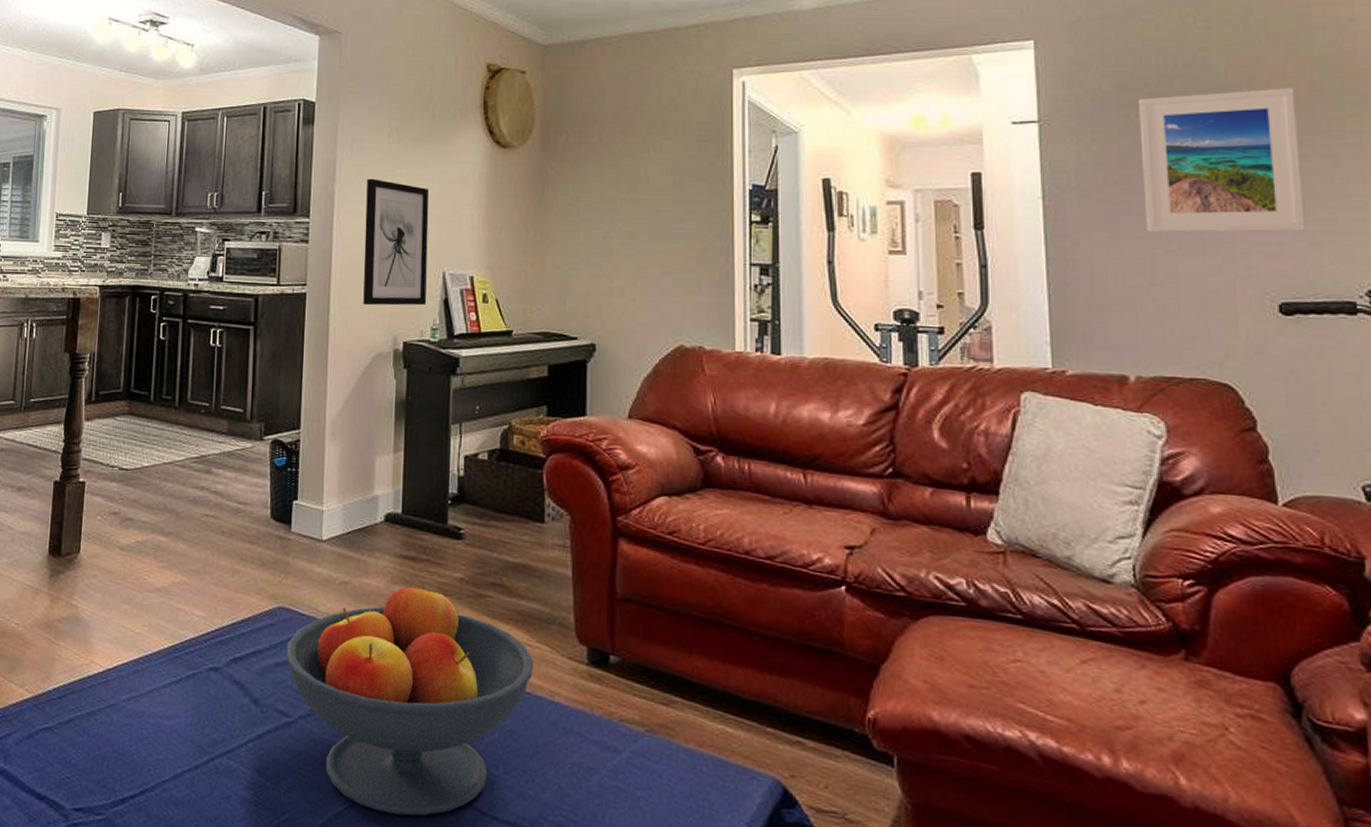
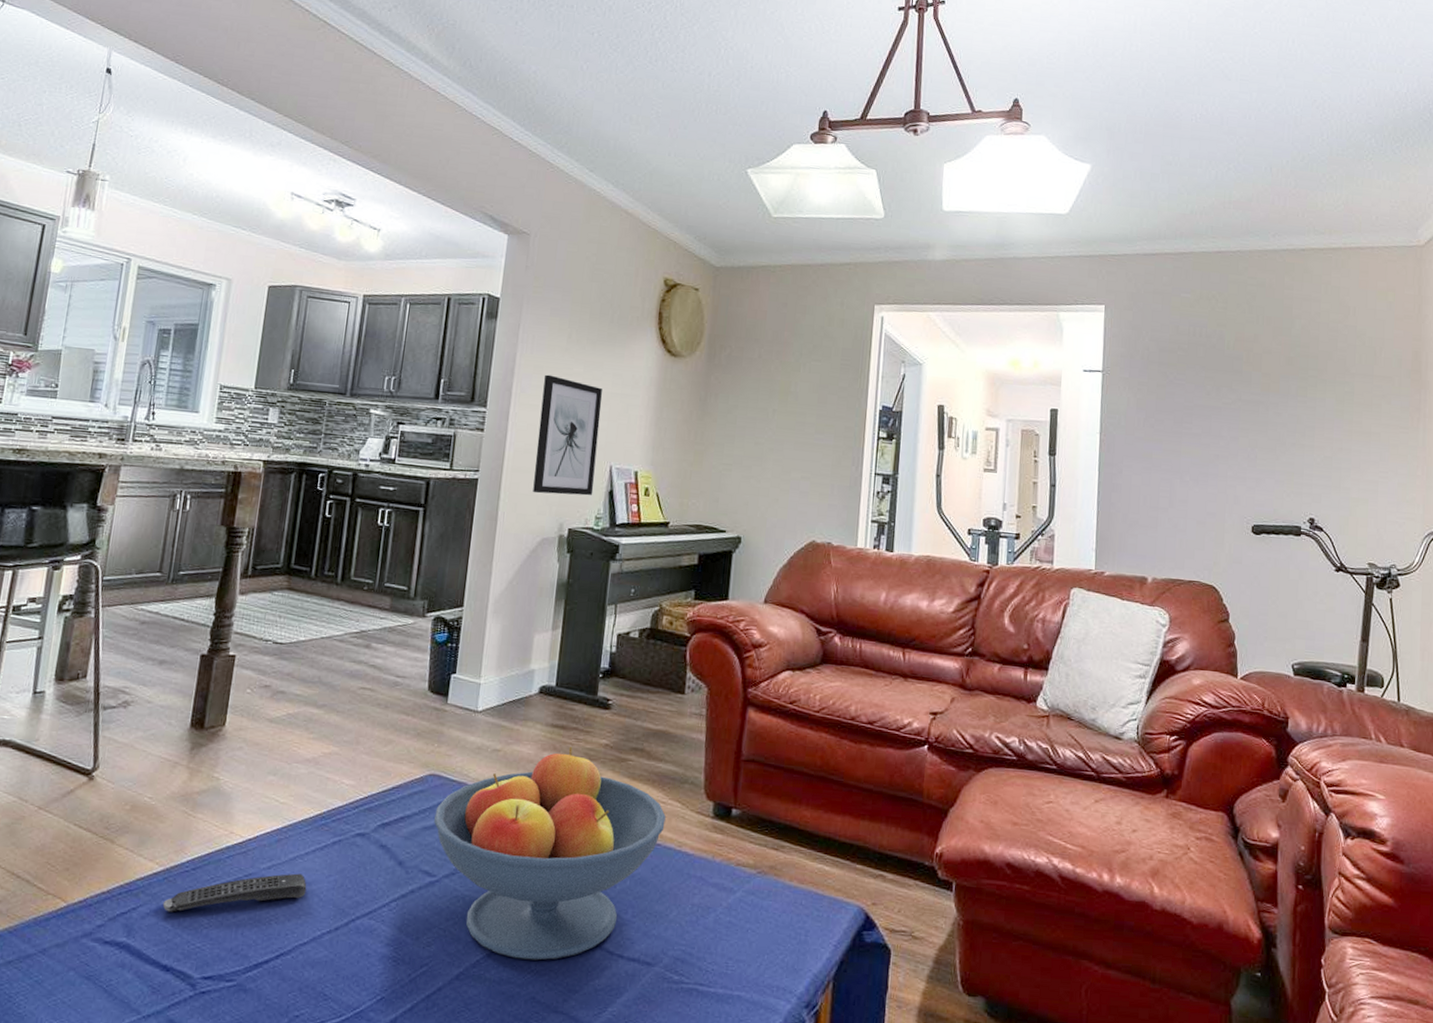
remote control: none [34,706,166,741] -> present [162,873,307,912]
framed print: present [1139,88,1306,233] -> none [1170,359,1277,471]

